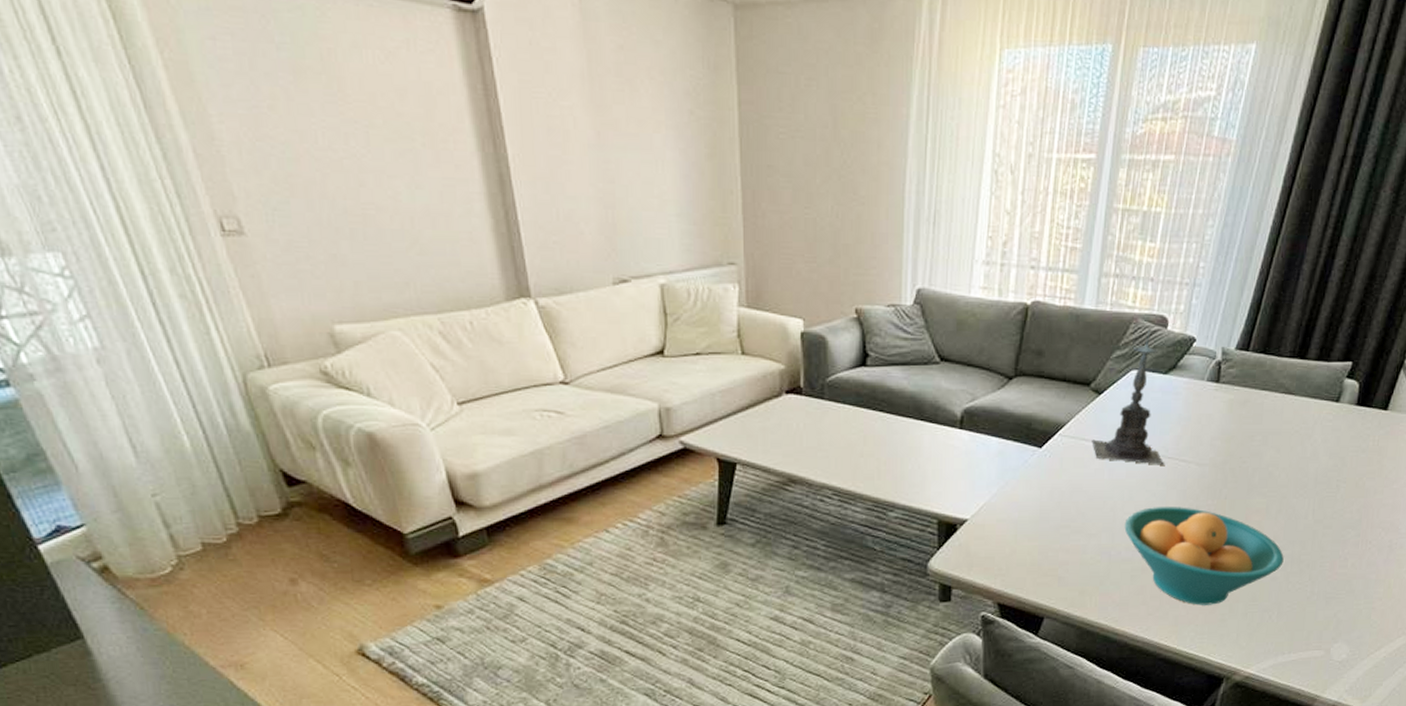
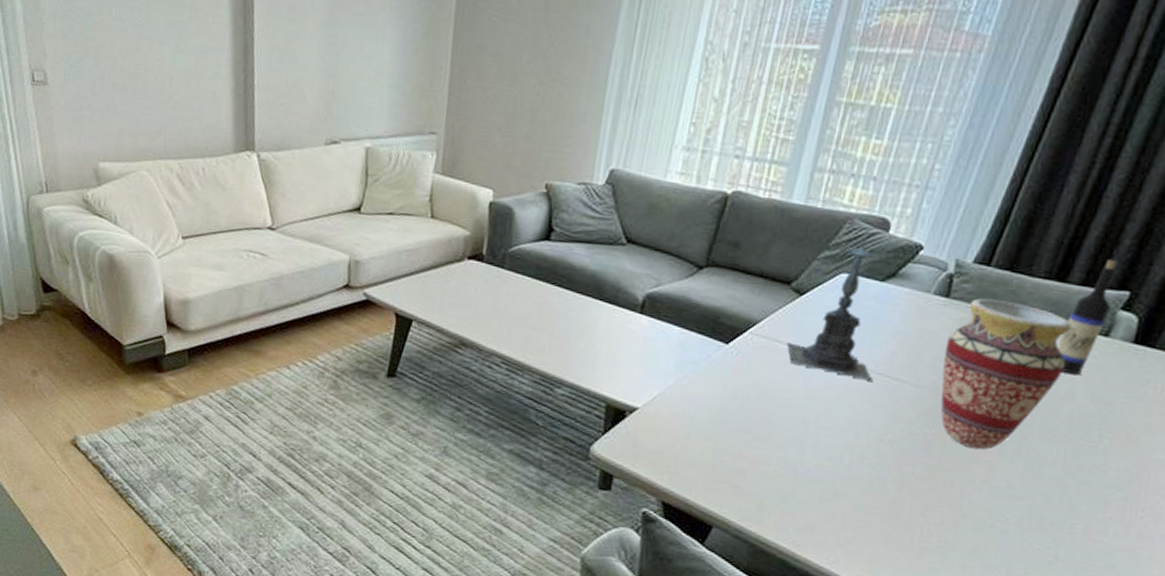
fruit bowl: present [1124,507,1284,605] -> none [817,425,1020,549]
vase: none [1218,381,1312,513] -> present [940,298,1072,450]
wine bottle: none [1303,336,1342,438] -> present [1057,260,1118,376]

